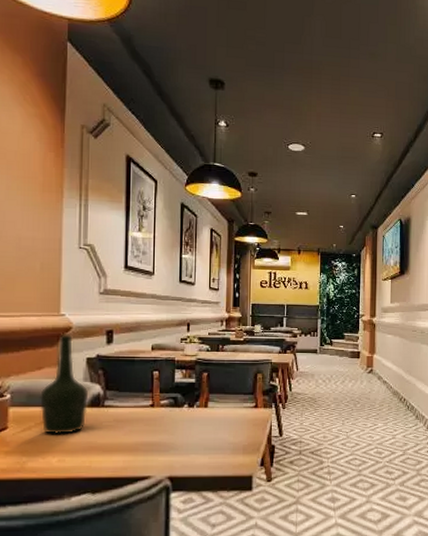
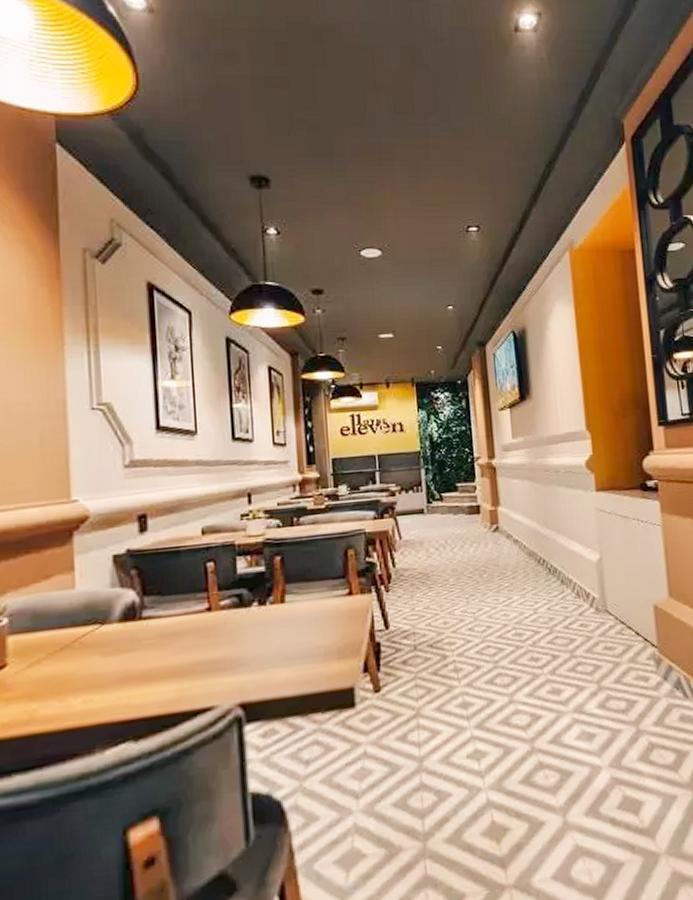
bottle: present [40,332,89,435] -> none [50,524,120,667]

